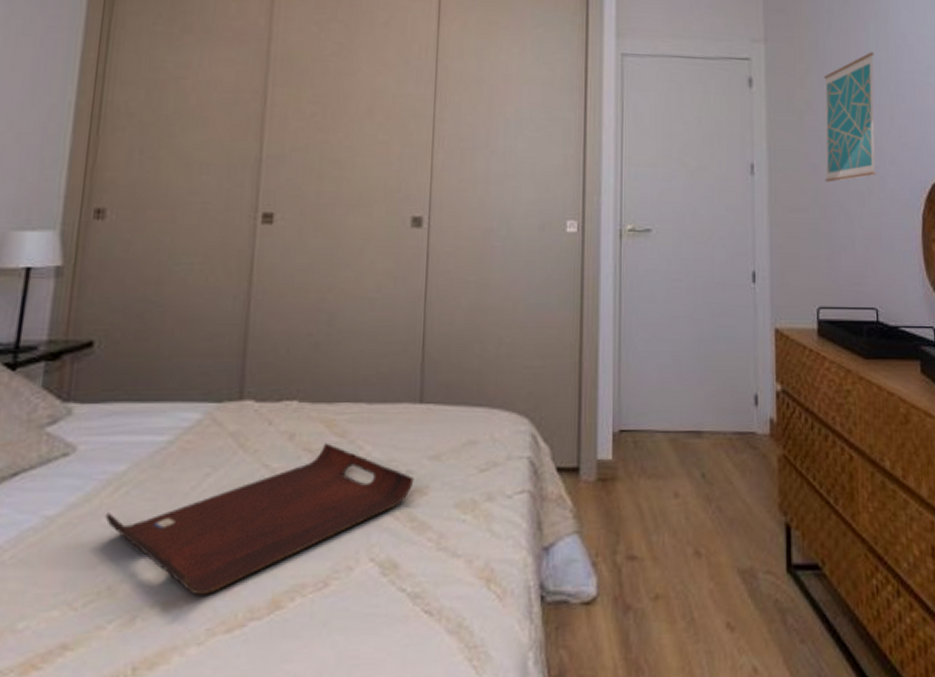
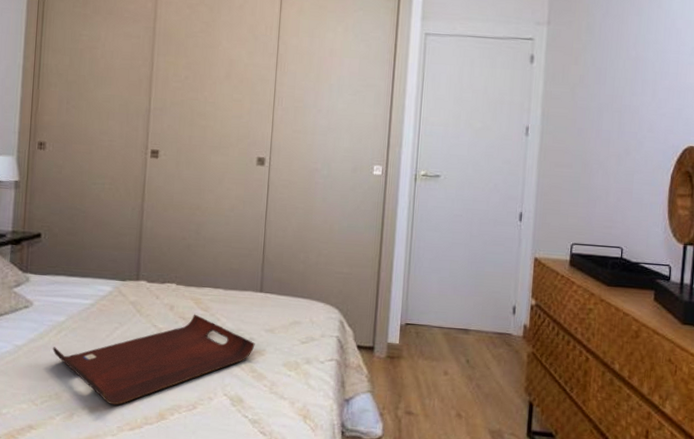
wall art: present [824,52,876,183] -> none [589,34,645,144]

